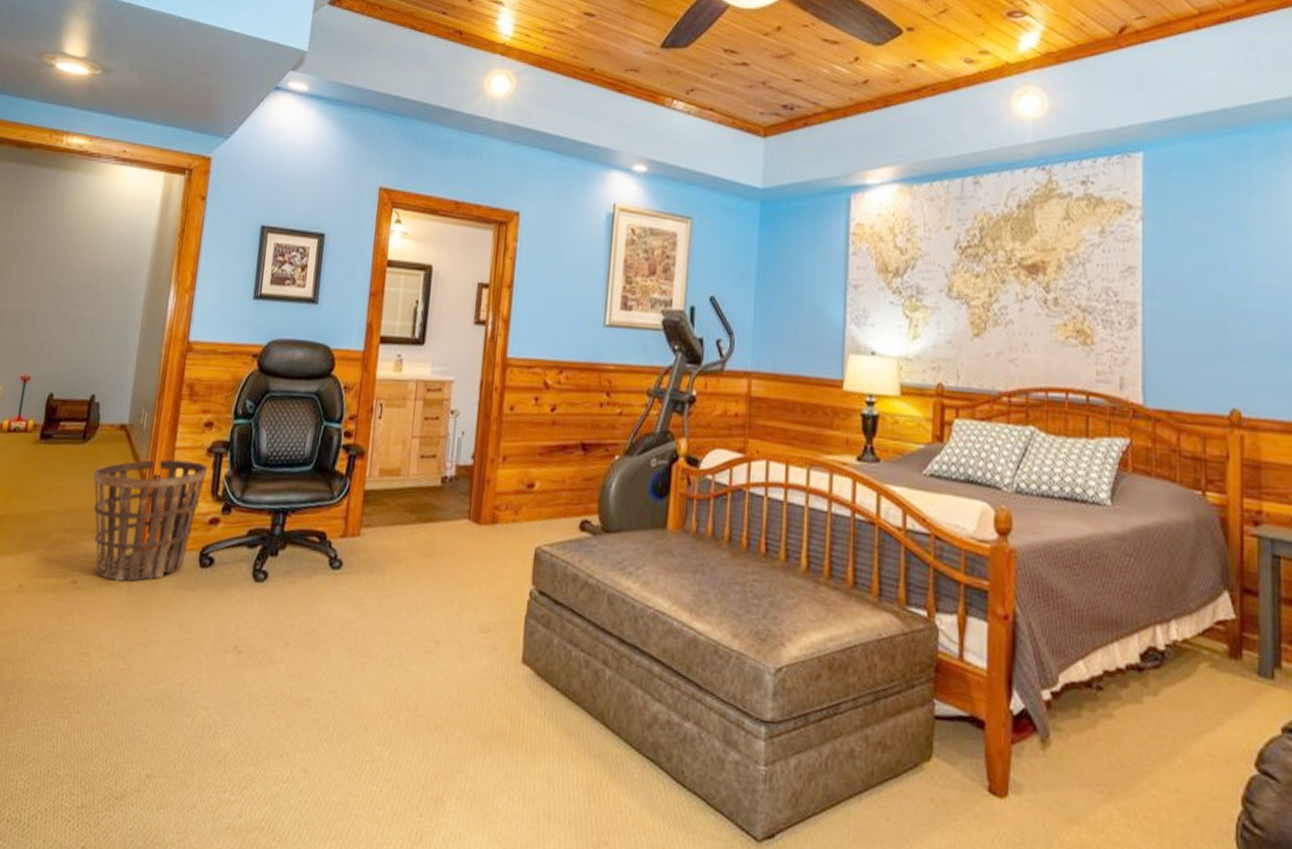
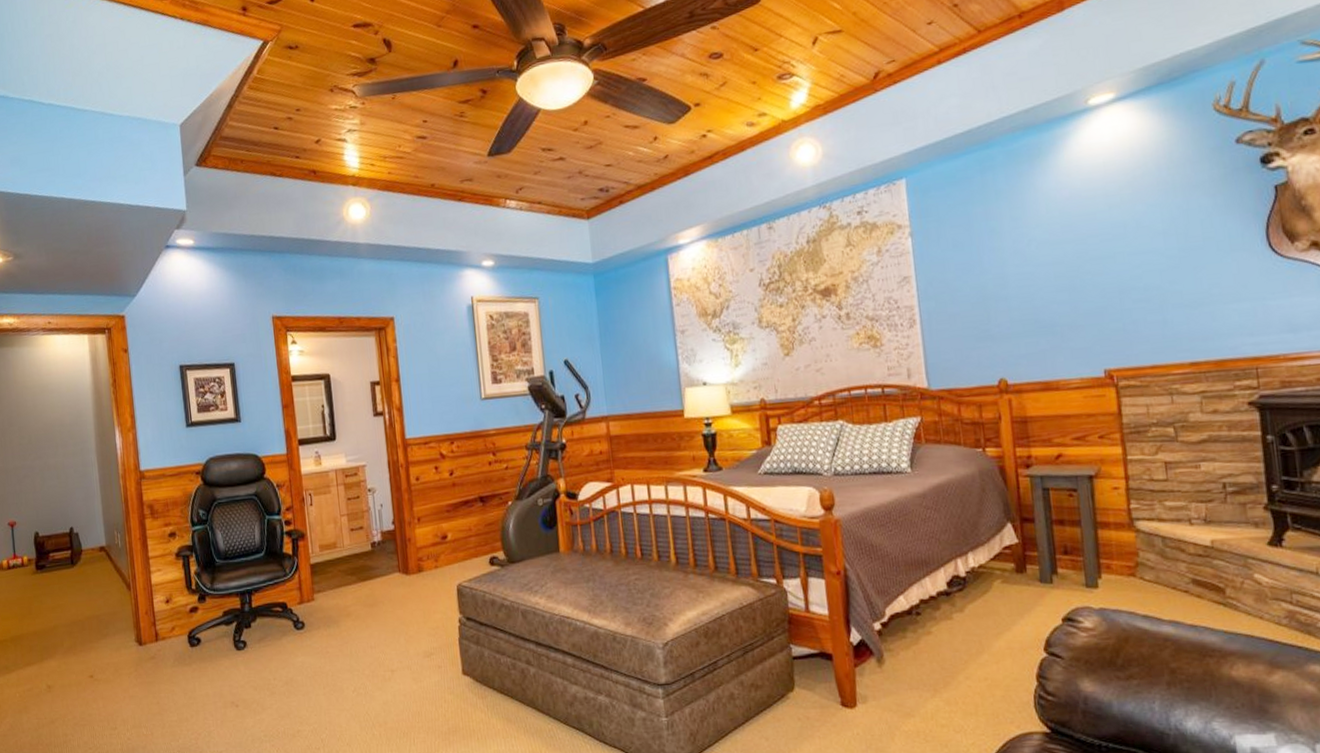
basket: present [93,459,209,582] -> none [87,565,180,669]

